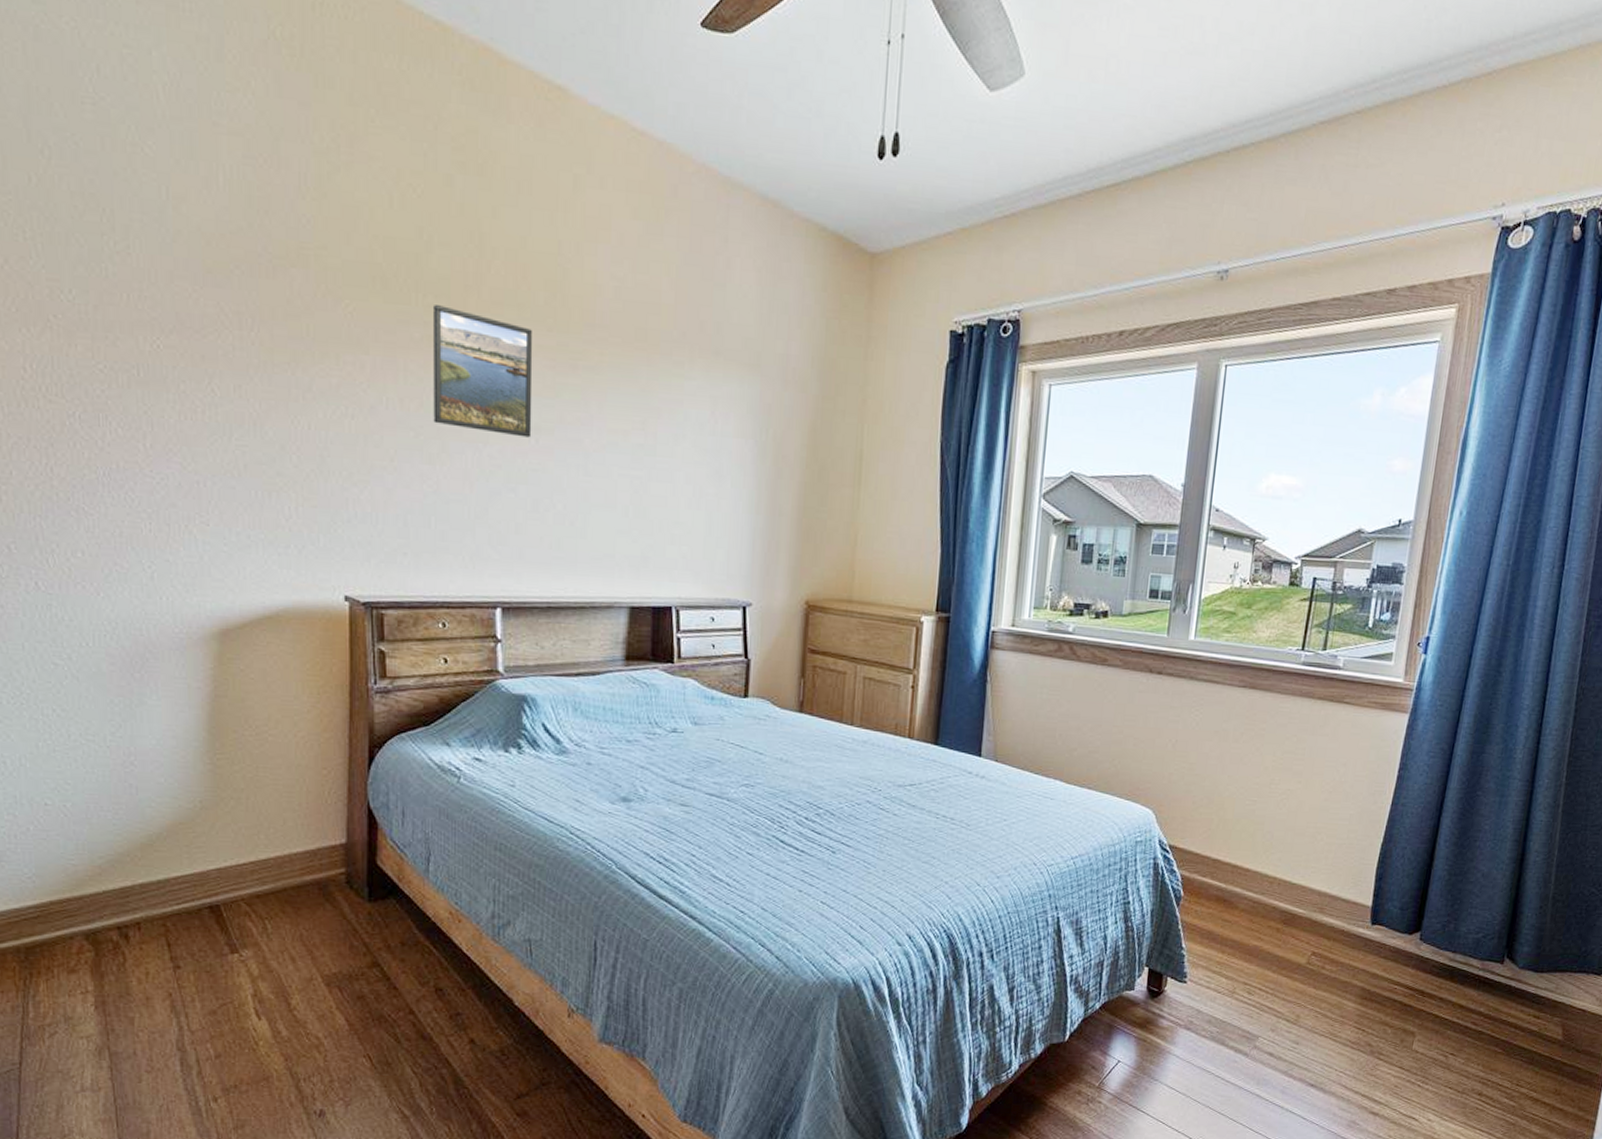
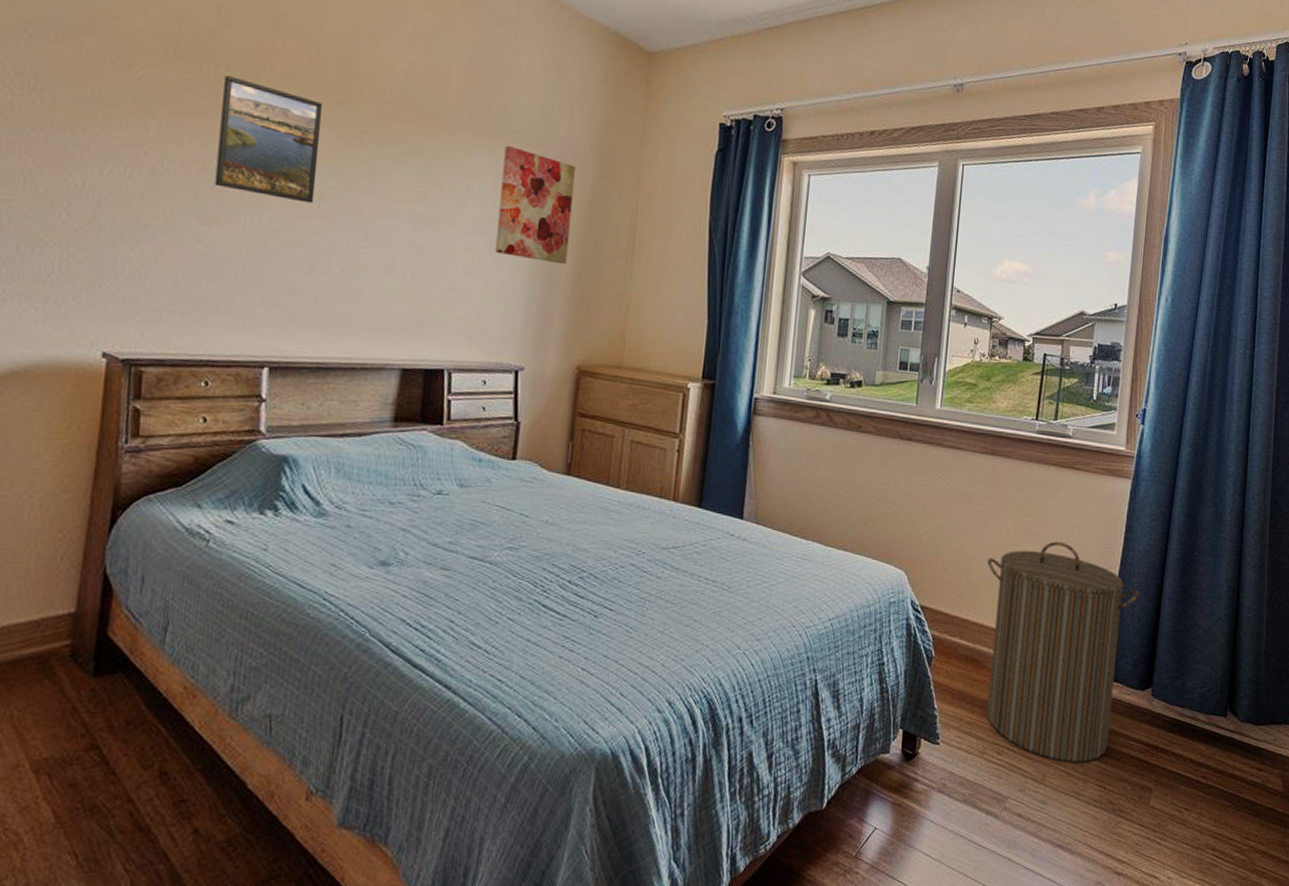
wall art: none [717,366,796,494] -> present [495,145,575,265]
laundry hamper: none [1238,780,1412,1004] -> present [987,541,1139,762]

